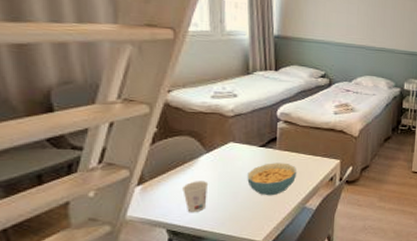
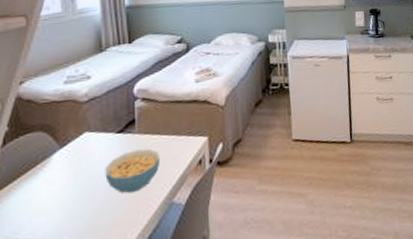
cup: present [183,181,209,212] -> none [34,183,63,226]

